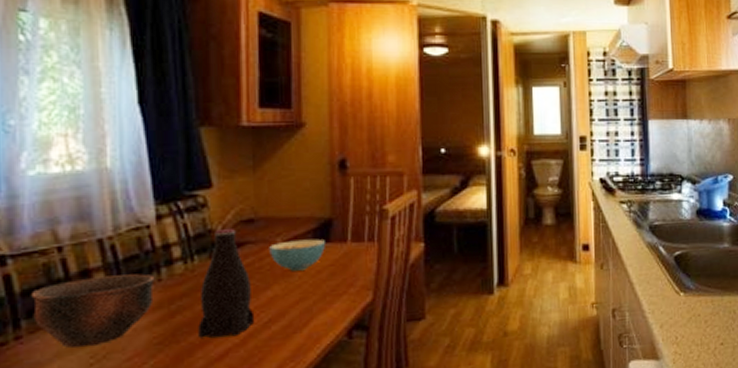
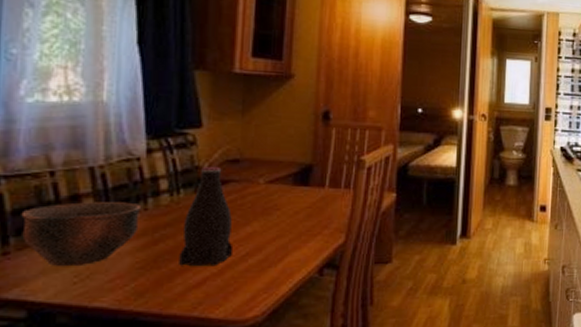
cereal bowl: present [269,239,327,271] -> none [251,182,306,210]

